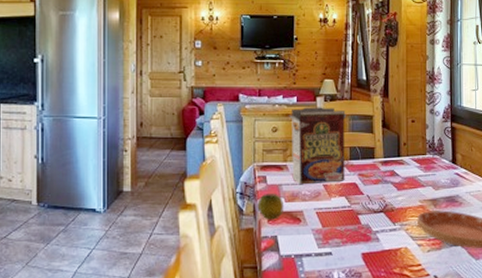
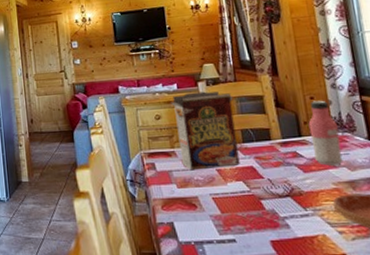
fruit: present [257,194,285,220] -> none [149,180,178,206]
water bottle: none [407,124,430,185] -> present [308,100,343,166]

